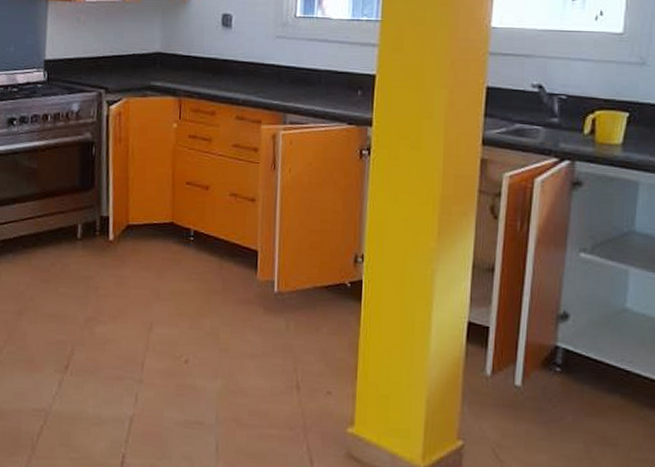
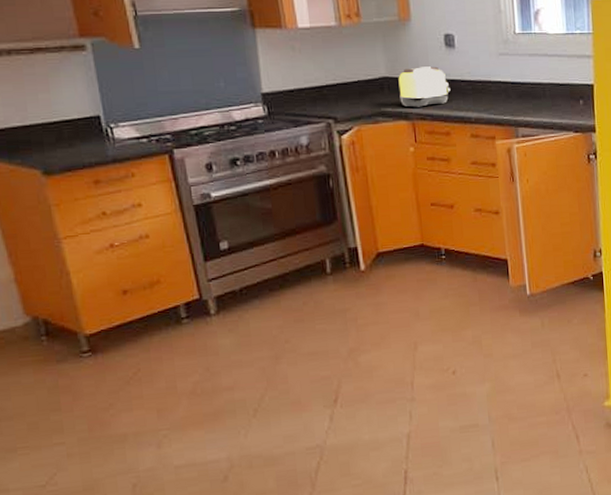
toaster: none [170,44,222,84] -> present [398,66,450,108]

